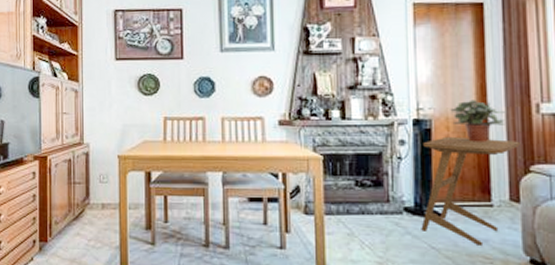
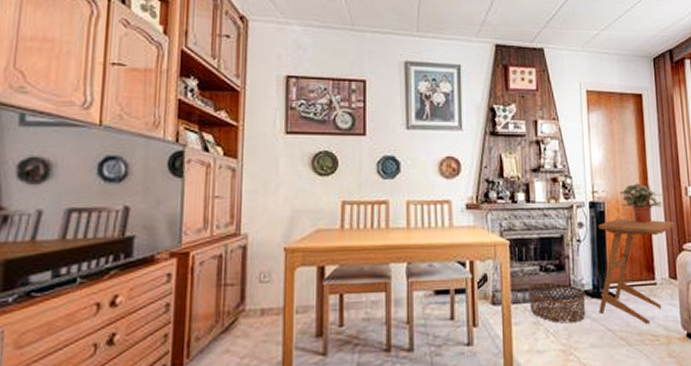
basket: none [342,197,406,238] -> present [528,282,586,324]

